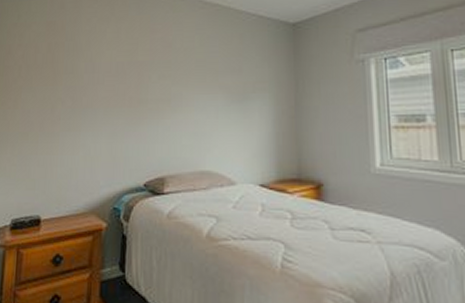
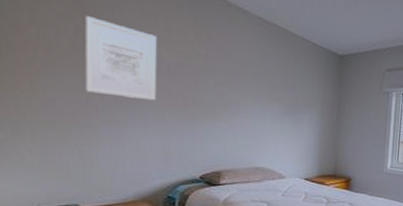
wall art: none [51,32,108,104] -> present [85,16,156,101]

